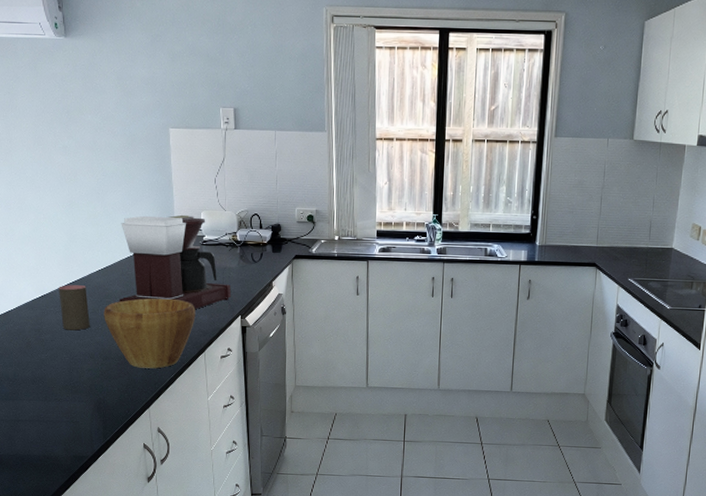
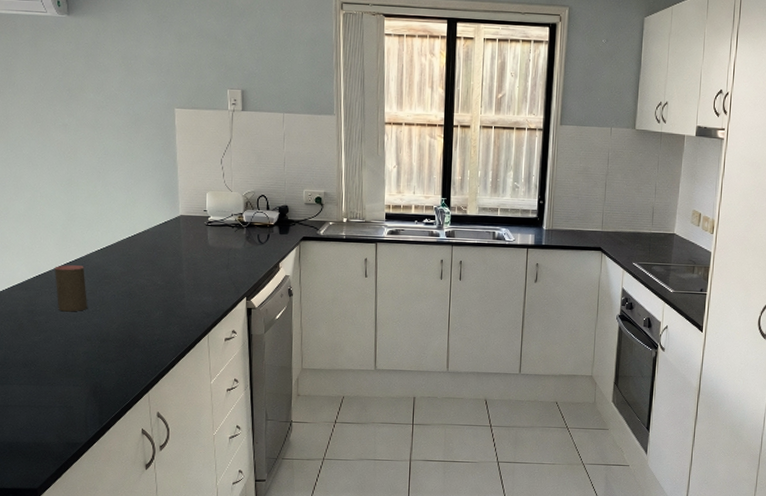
bowl: present [104,298,196,369] -> none [102,279,199,351]
coffee maker: present [118,214,232,309] -> none [118,195,237,290]

